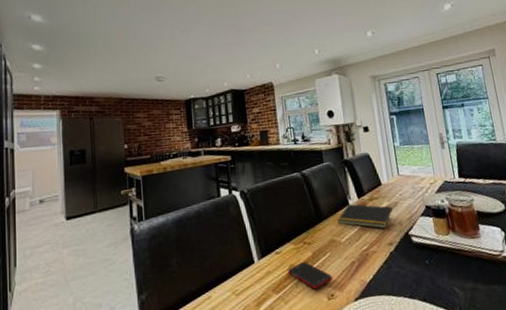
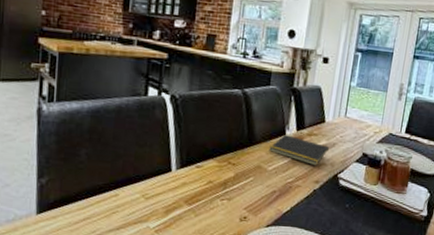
cell phone: present [287,262,332,289] -> none [205,181,250,209]

